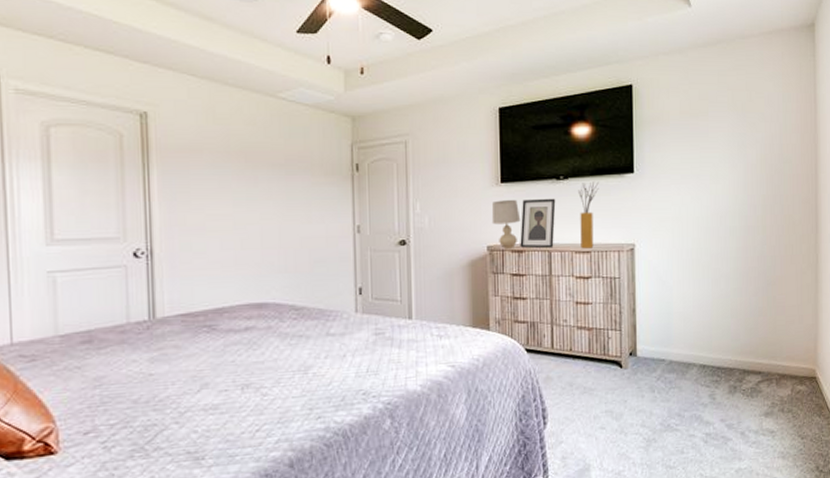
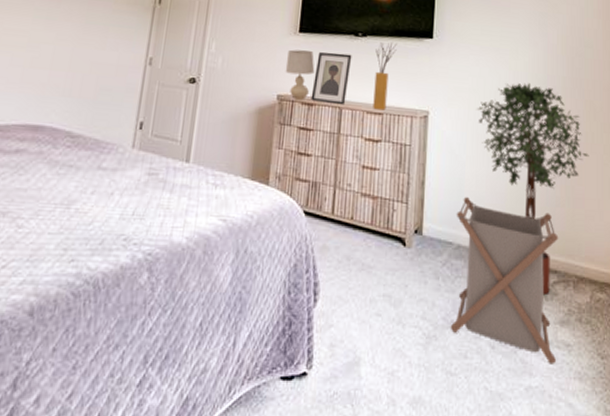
laundry basket: none [666,318,762,449] -> present [450,197,559,364]
potted tree: none [680,205,789,394] -> present [477,83,589,296]

